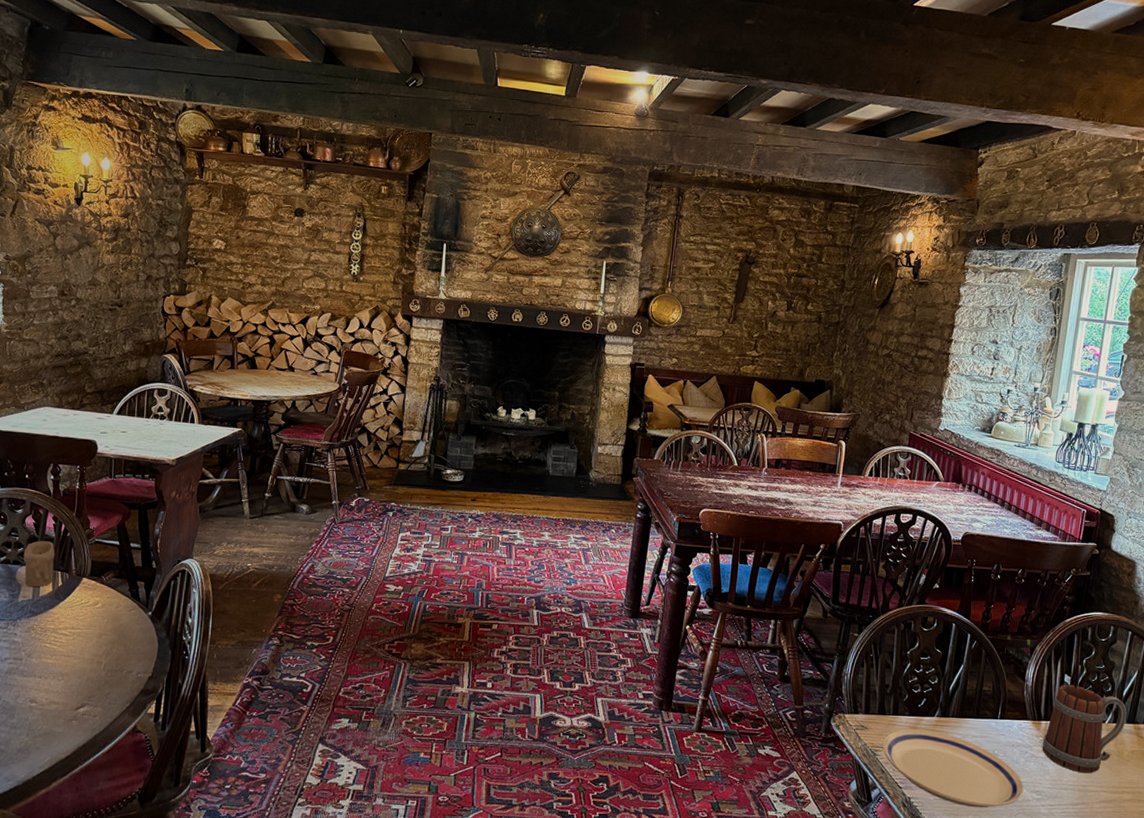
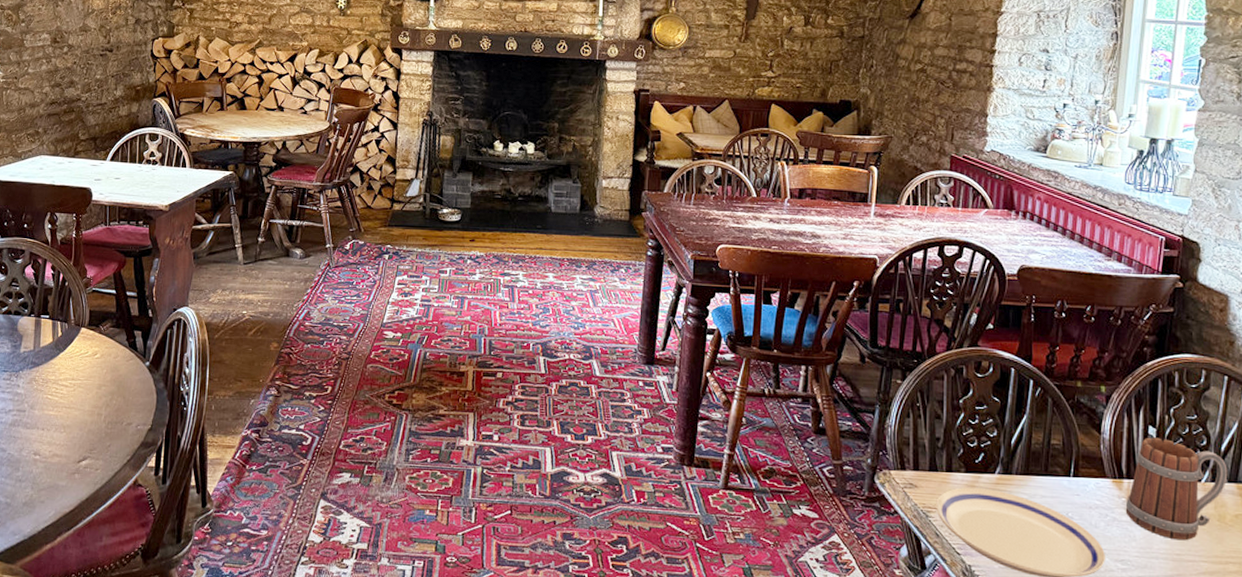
candle: present [23,541,56,588] -> none [24,291,55,338]

